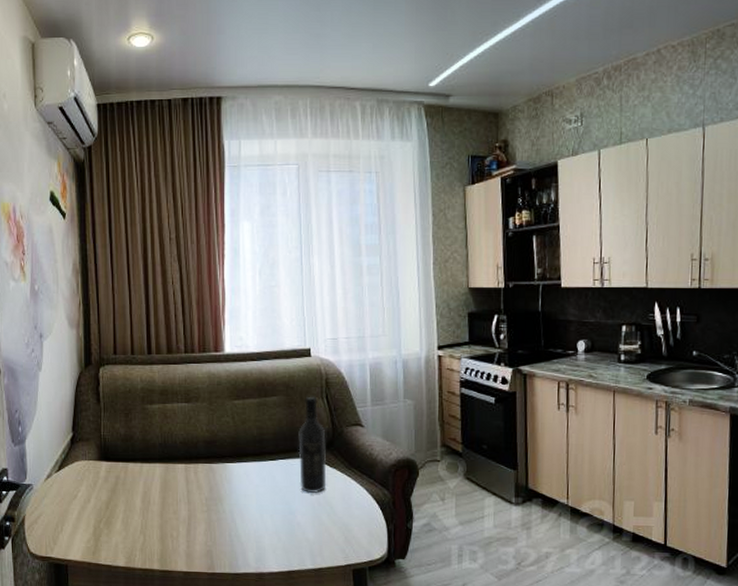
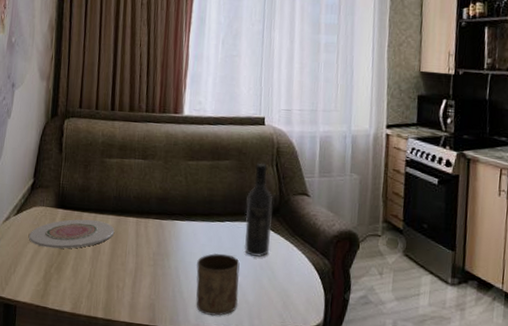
plate: none [74,469,163,503] -> present [29,219,115,249]
cup: none [252,493,299,558] -> present [196,253,240,317]

